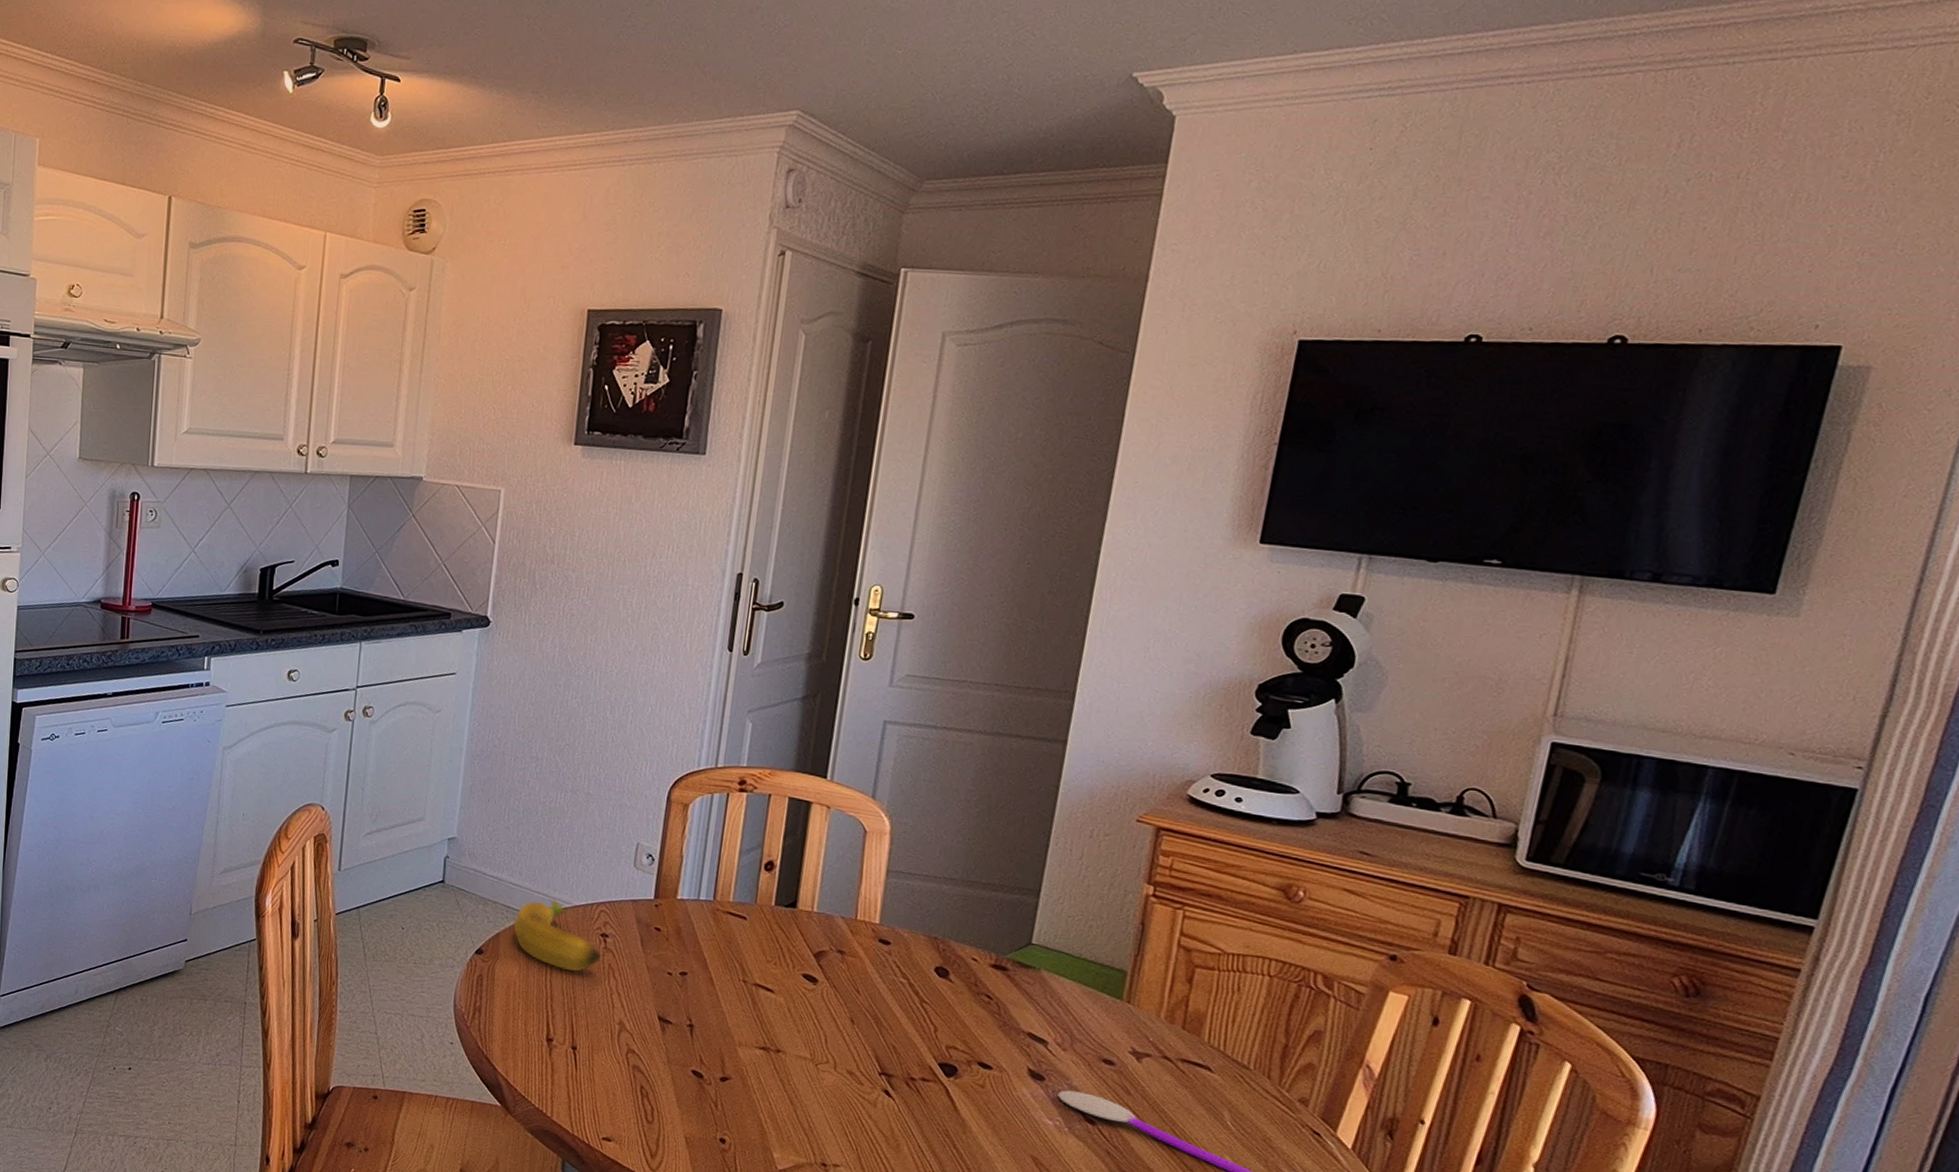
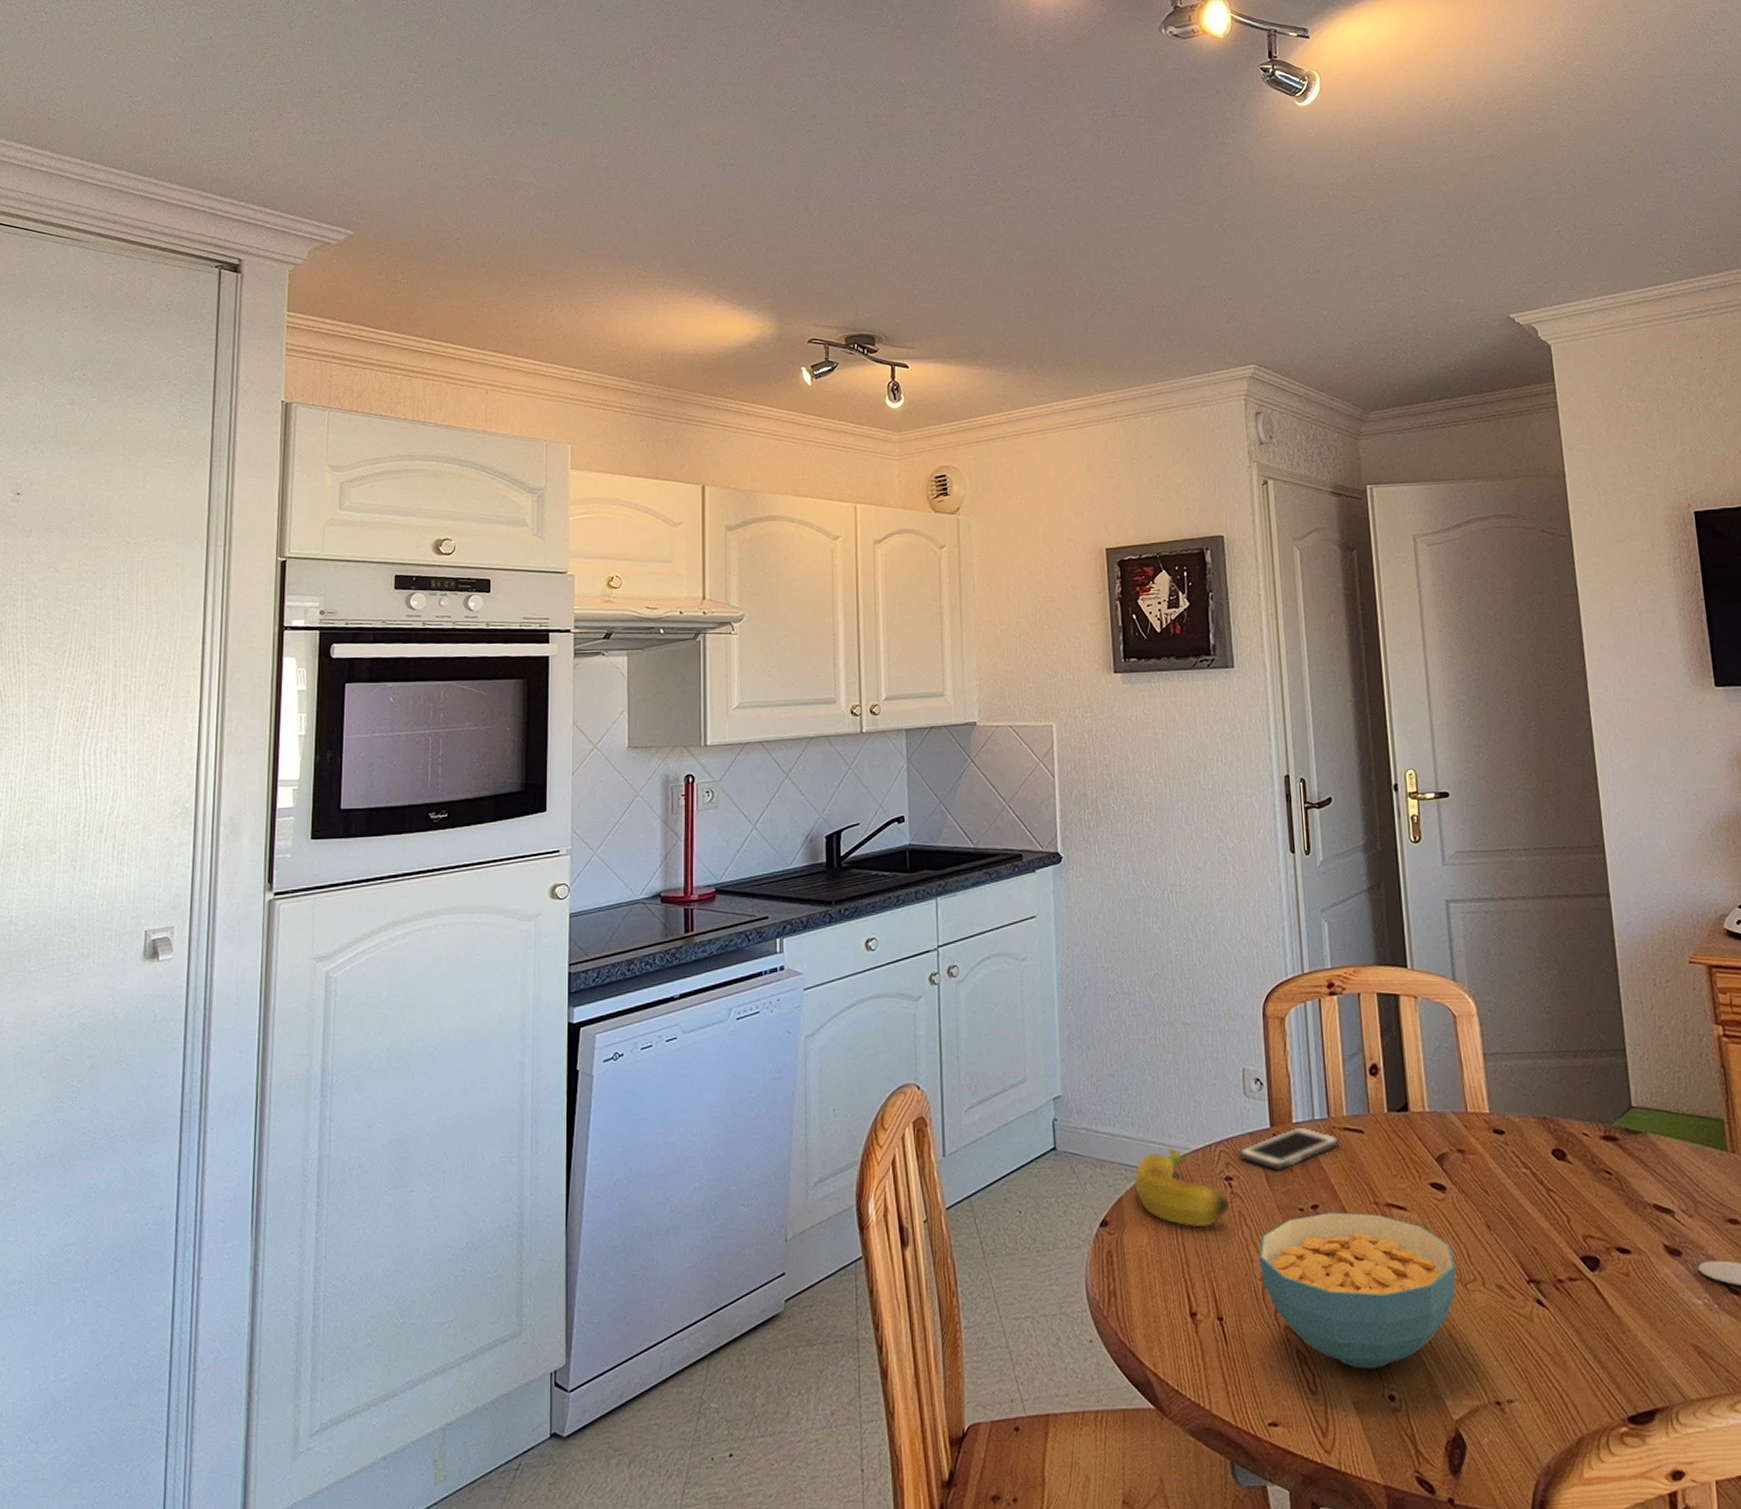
cell phone: none [619,903,721,938] -> present [1239,1126,1340,1171]
cereal bowl: none [620,979,811,1115] -> present [1258,1212,1456,1370]

